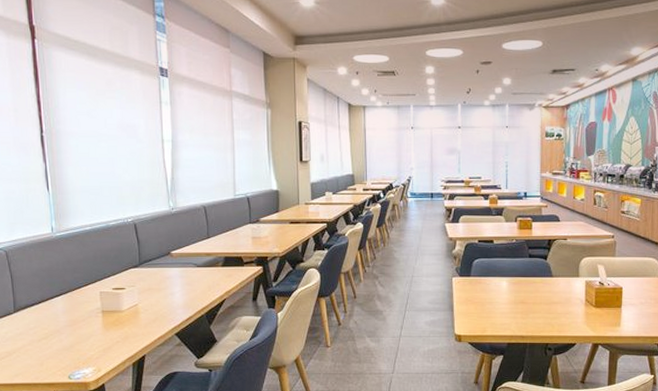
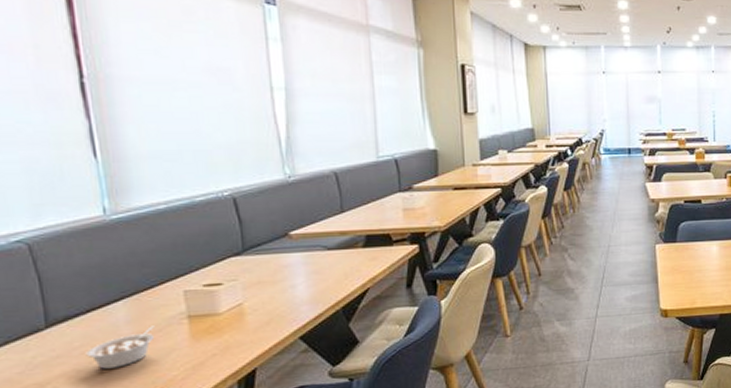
legume: none [37,316,80,346] -> present [85,325,154,369]

